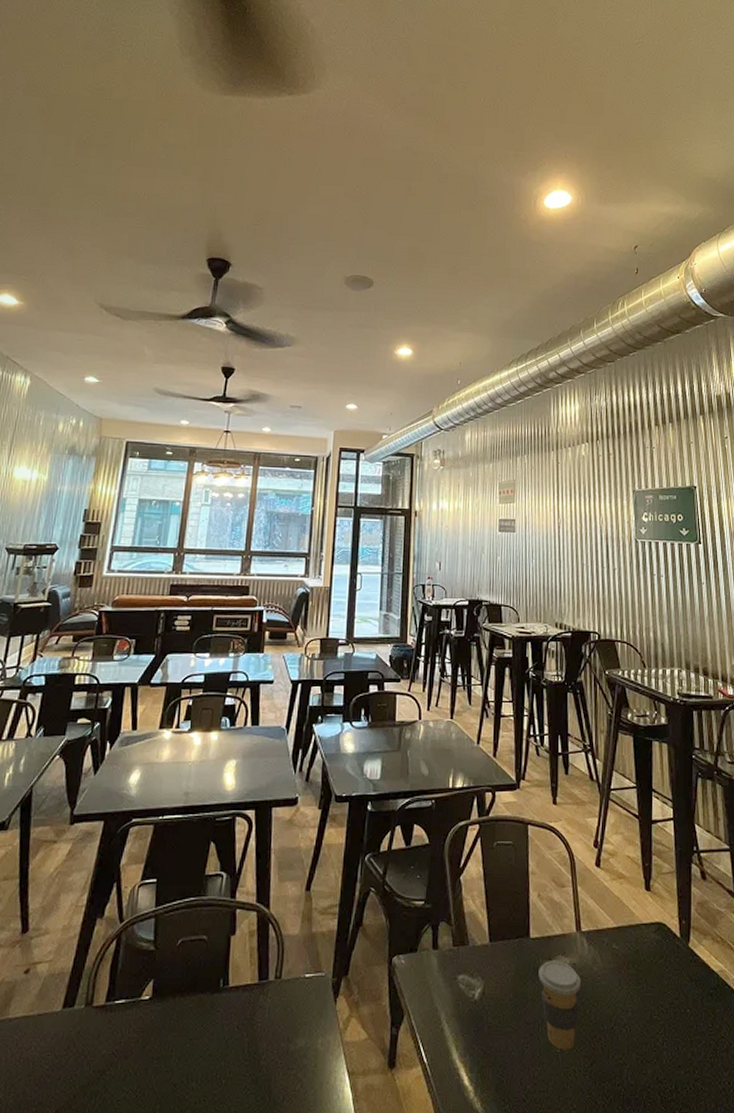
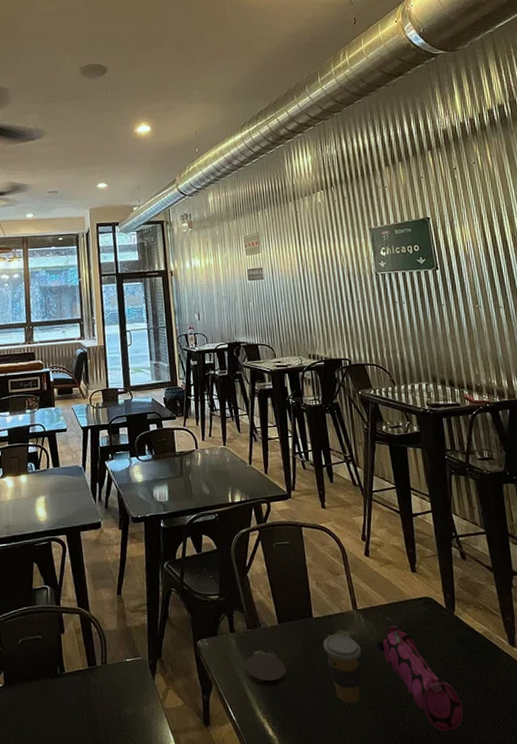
coaster: none [445,978,492,1023] -> present [245,653,286,688]
pencil case: none [599,954,690,1093] -> present [376,625,463,731]

